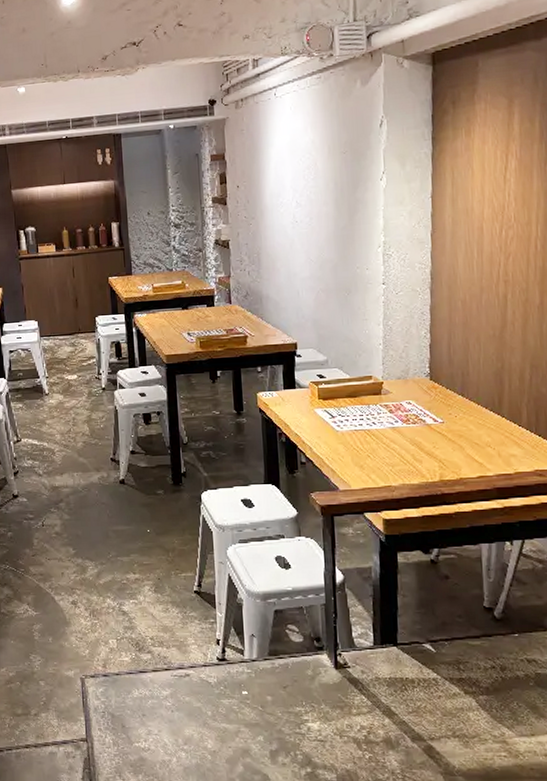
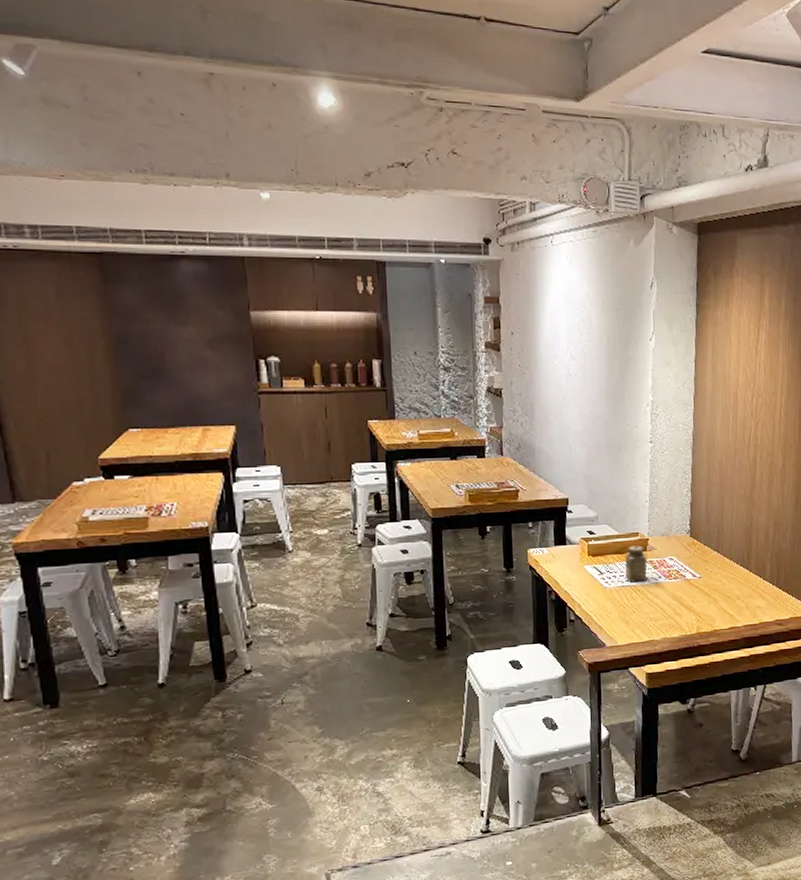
salt shaker: none [358,389,382,427] -> present [625,545,647,583]

